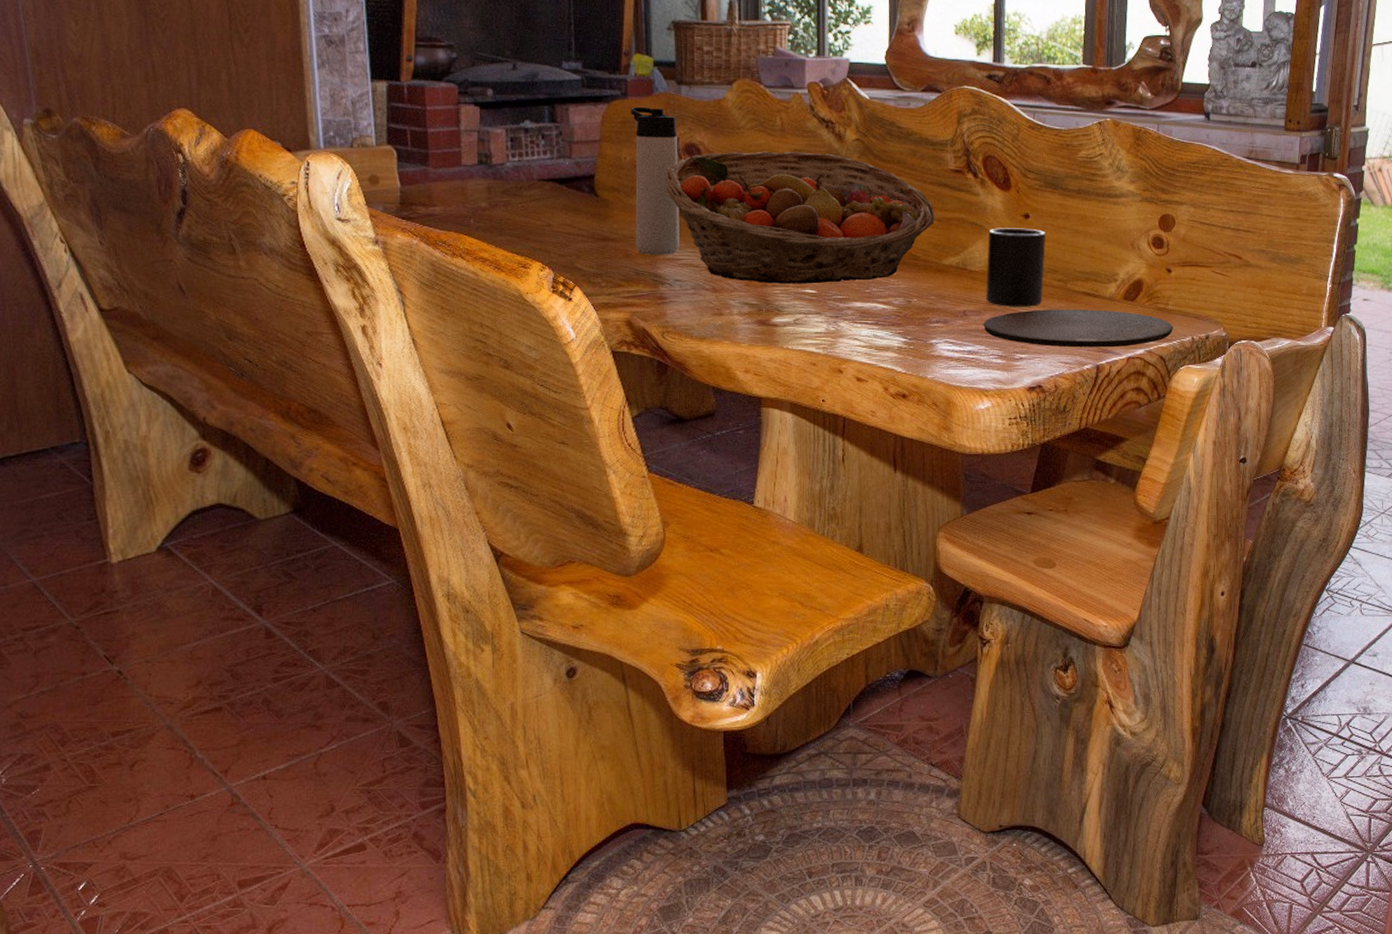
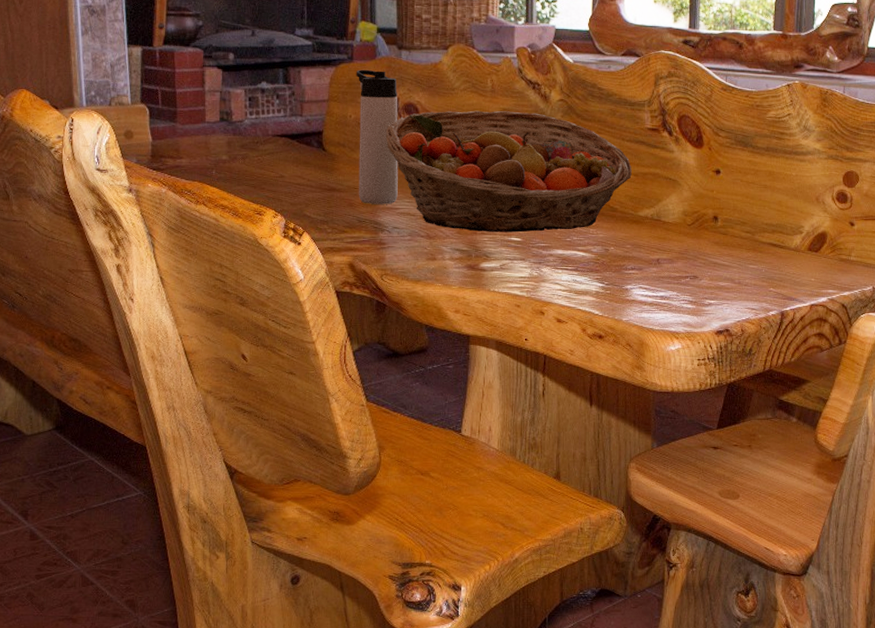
plate: present [983,309,1173,348] -> none [675,259,855,295]
mug: present [986,228,1046,307] -> none [678,182,736,256]

